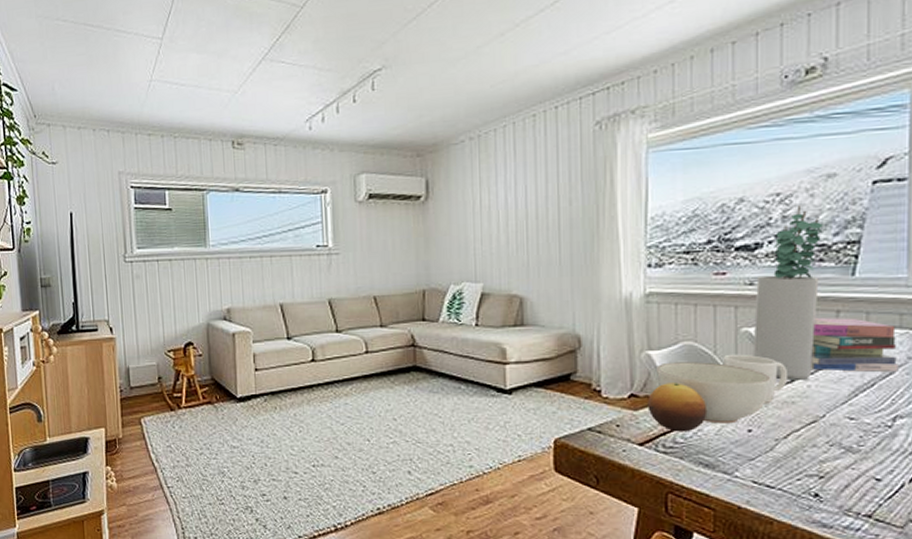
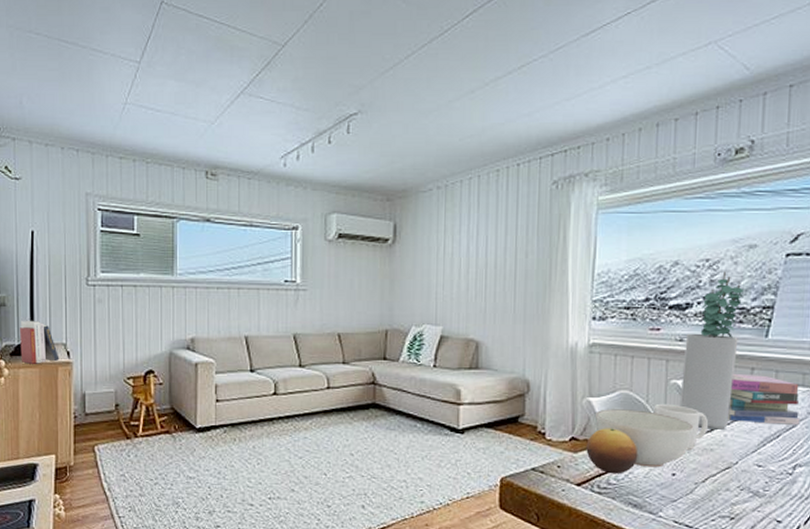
books: none [64,299,103,341] -> present [19,320,60,364]

